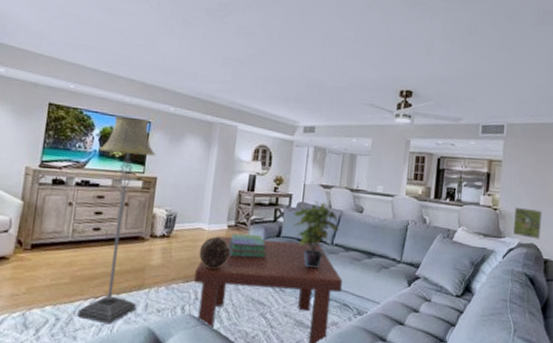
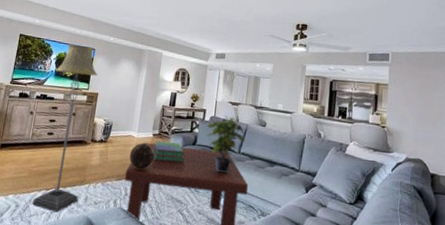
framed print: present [512,206,543,239] -> none [400,125,428,155]

